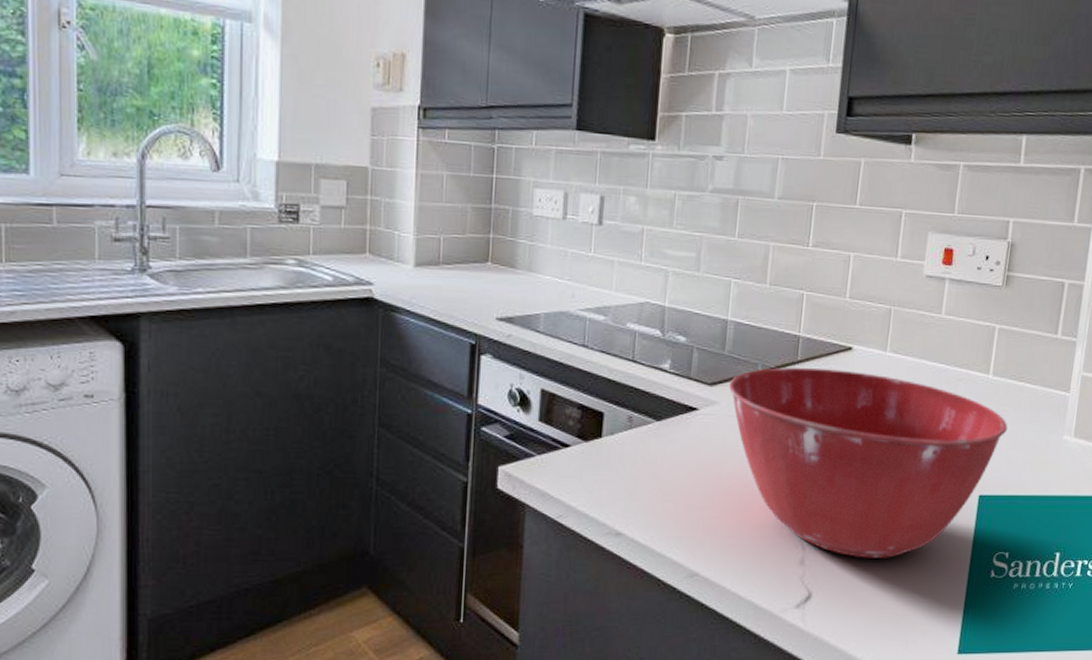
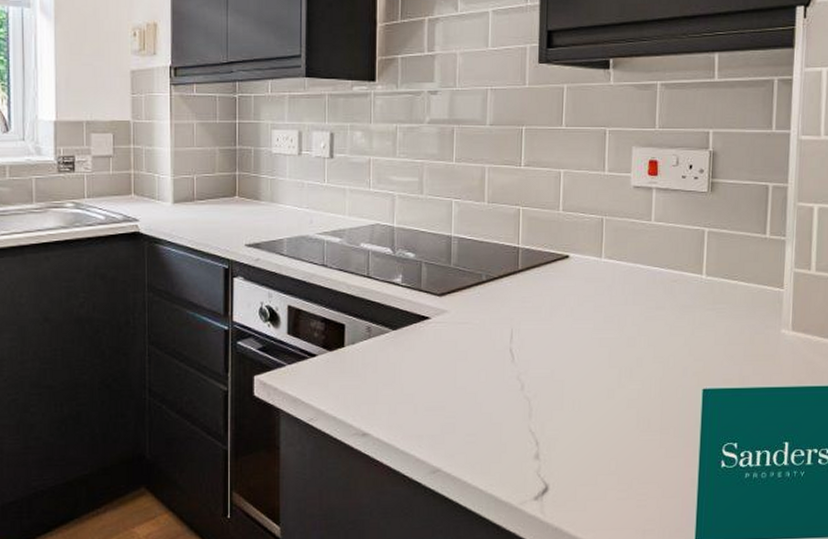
mixing bowl: present [729,367,1008,558] -> none [457,276,725,452]

